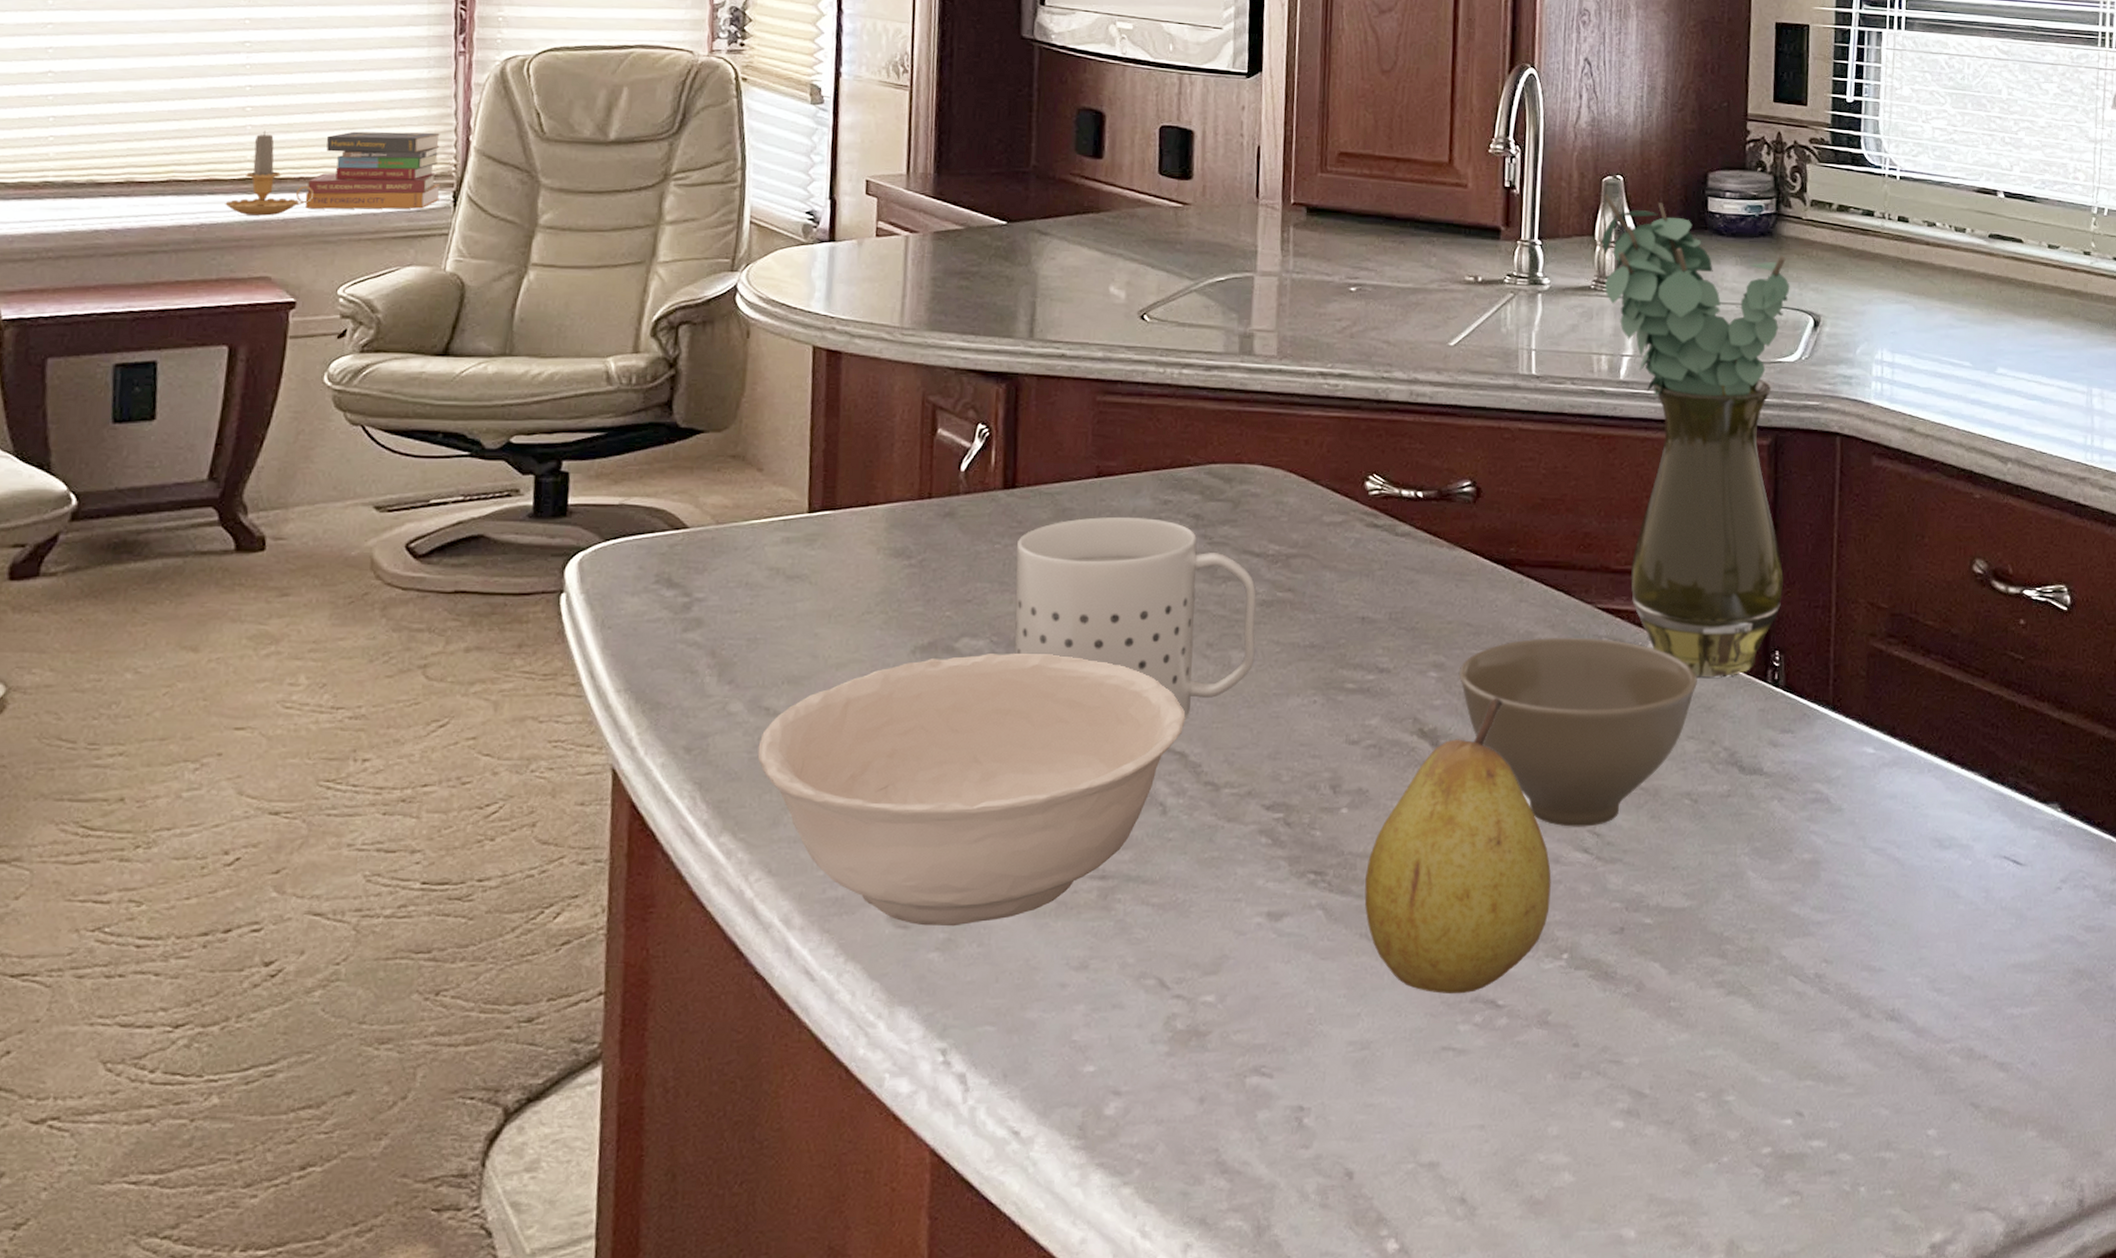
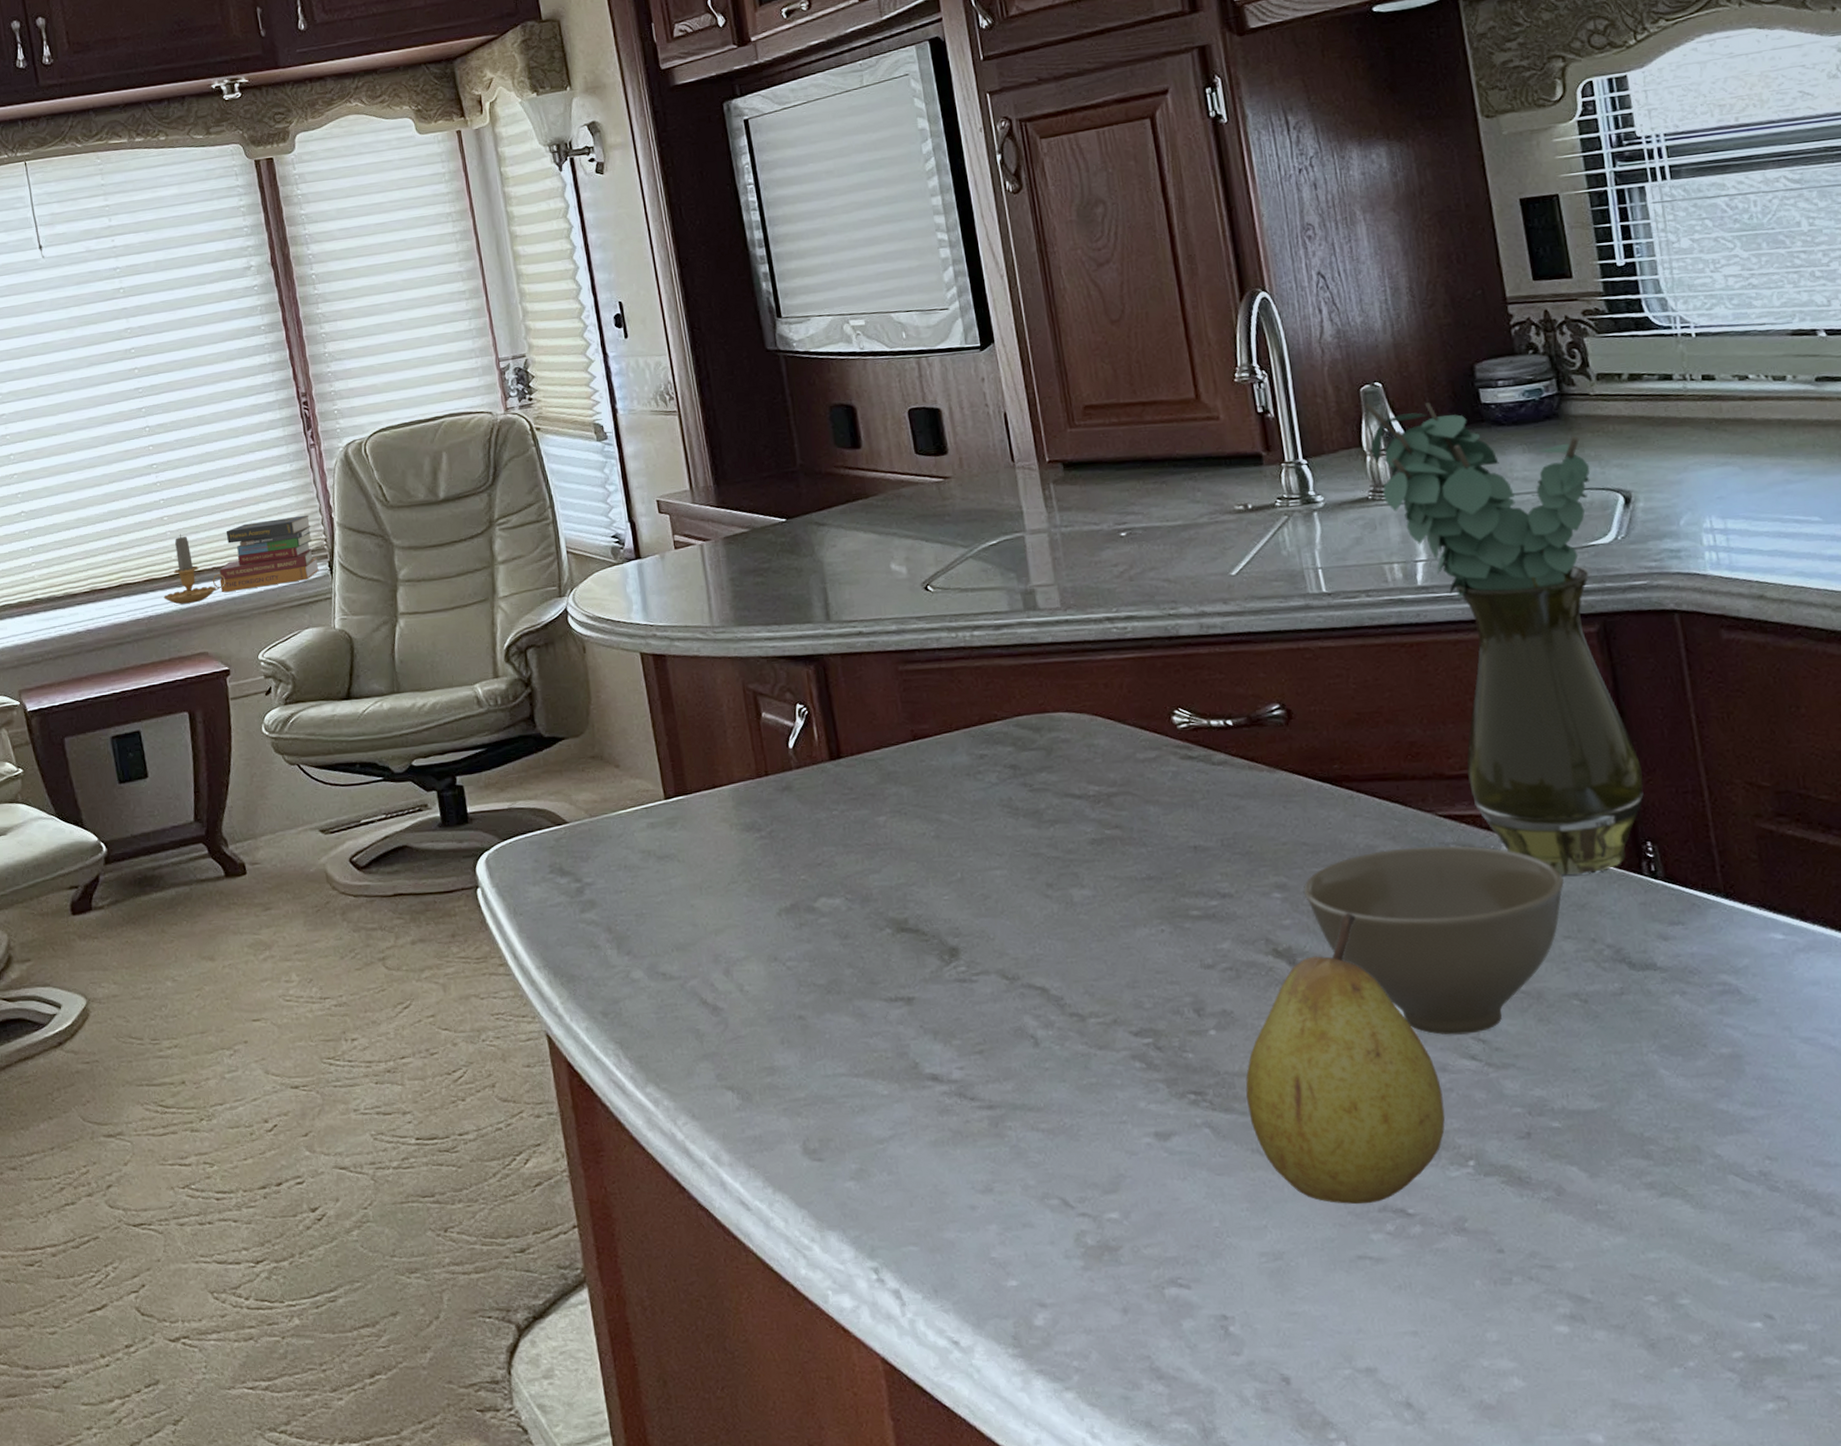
ceramic bowl: present [757,652,1186,927] -> none [662,906,1040,1158]
mug: present [1014,517,1257,720] -> none [851,773,1096,957]

